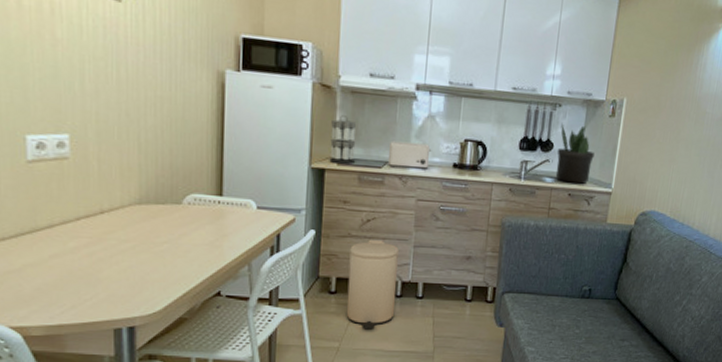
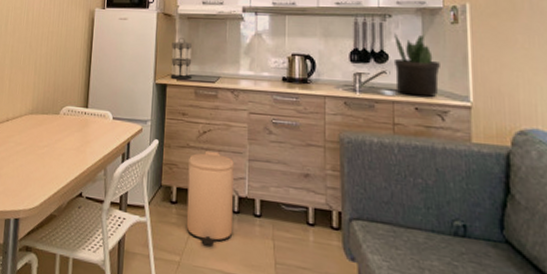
toaster: present [388,140,432,171] -> none [220,57,261,85]

